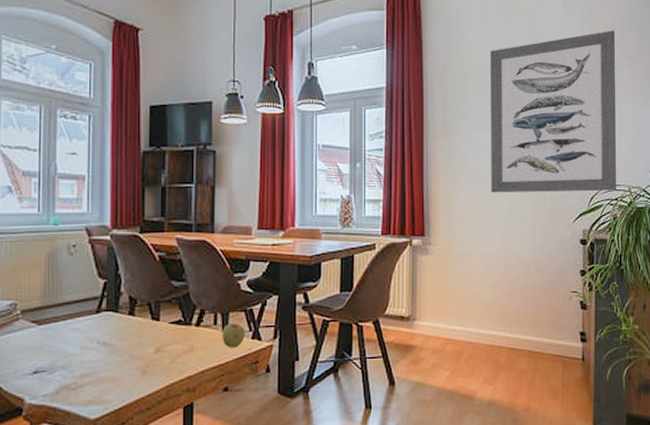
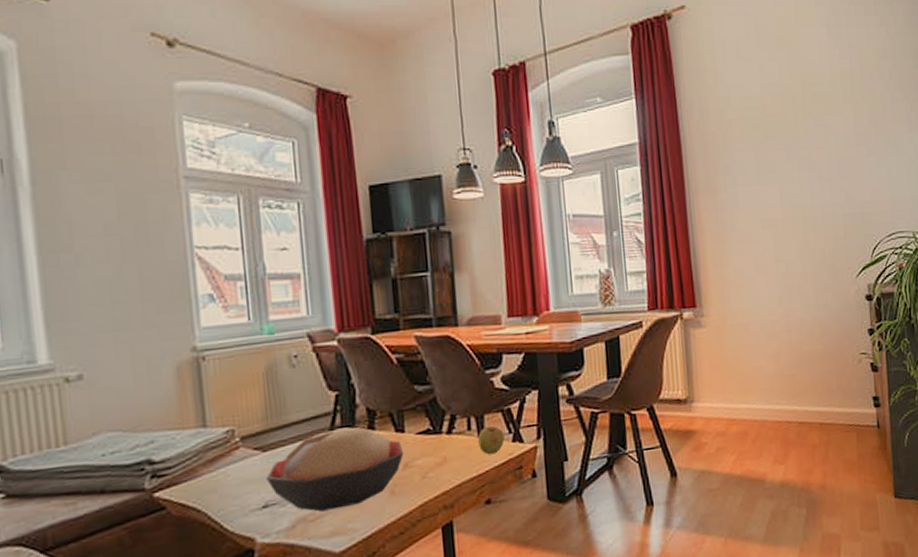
decorative bowl: none [39,311,157,382] -> present [266,427,404,512]
wall art: present [490,30,616,193] -> none [752,59,900,253]

